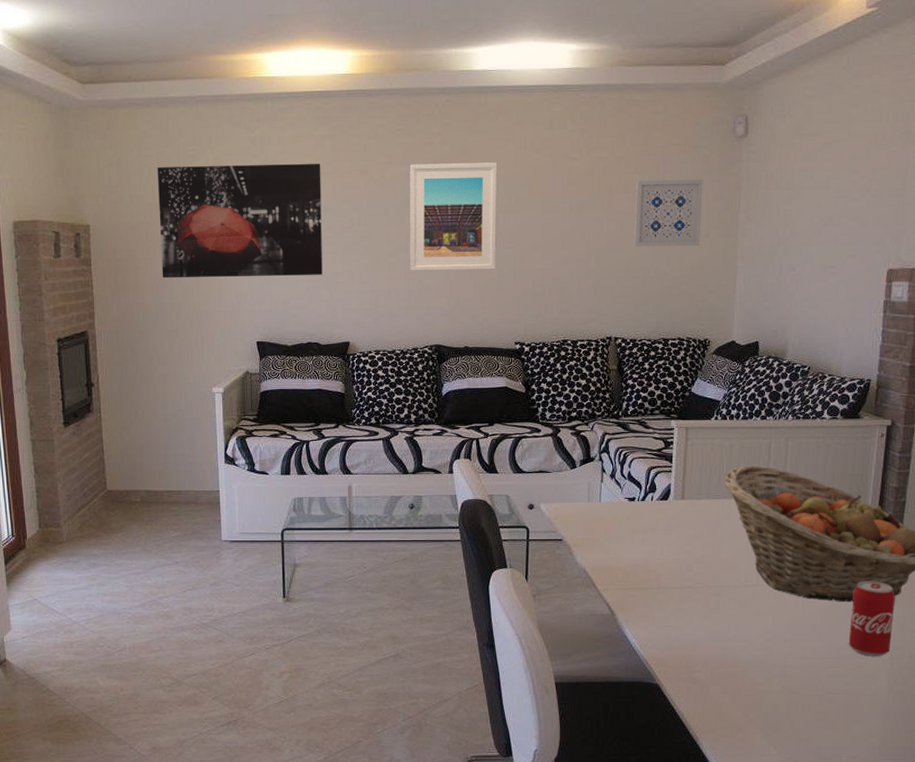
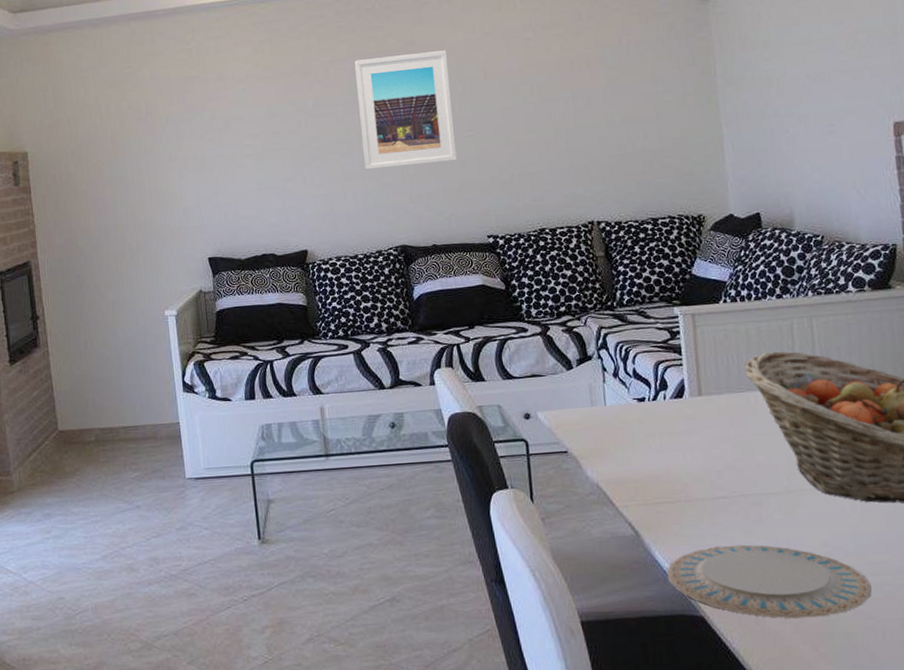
wall art: present [157,164,322,279] -> none [93,69,272,200]
wall art: present [633,179,703,247] -> none [598,46,678,123]
plate: none [633,627,800,690] -> present [666,544,872,619]

